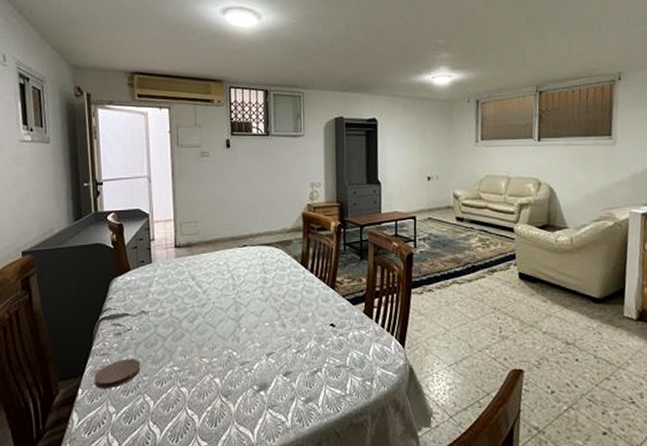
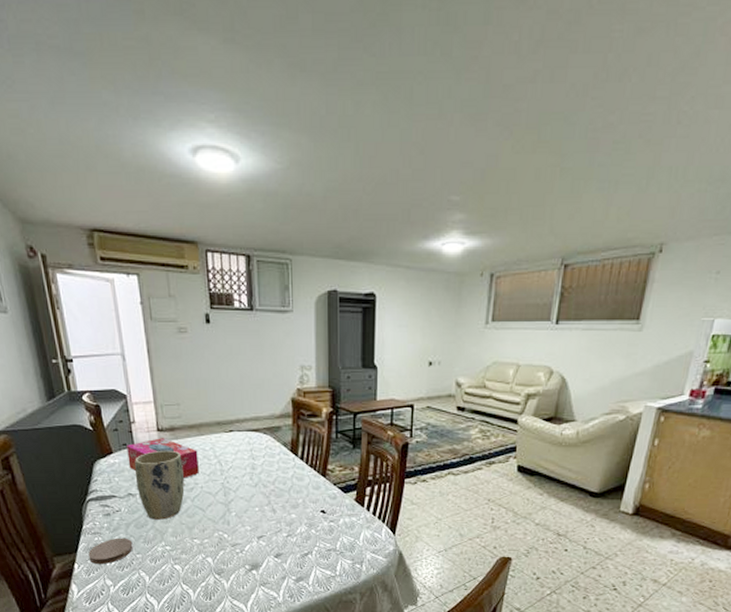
tissue box: none [144,254,212,294] -> present [126,438,199,478]
plant pot: none [149,266,197,338] -> present [134,450,185,520]

